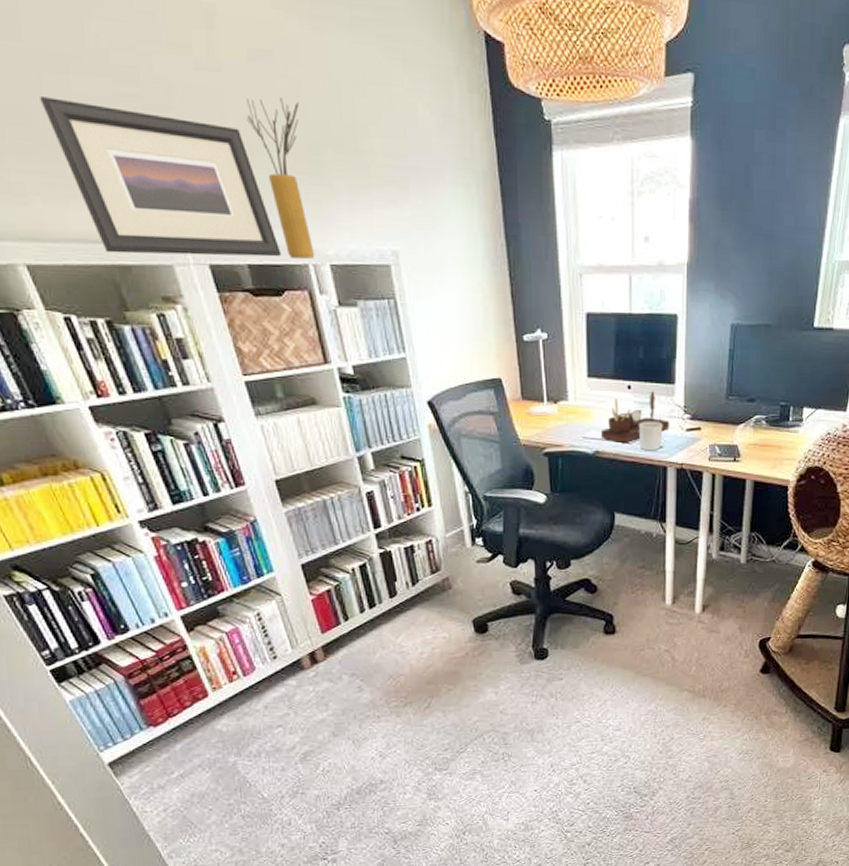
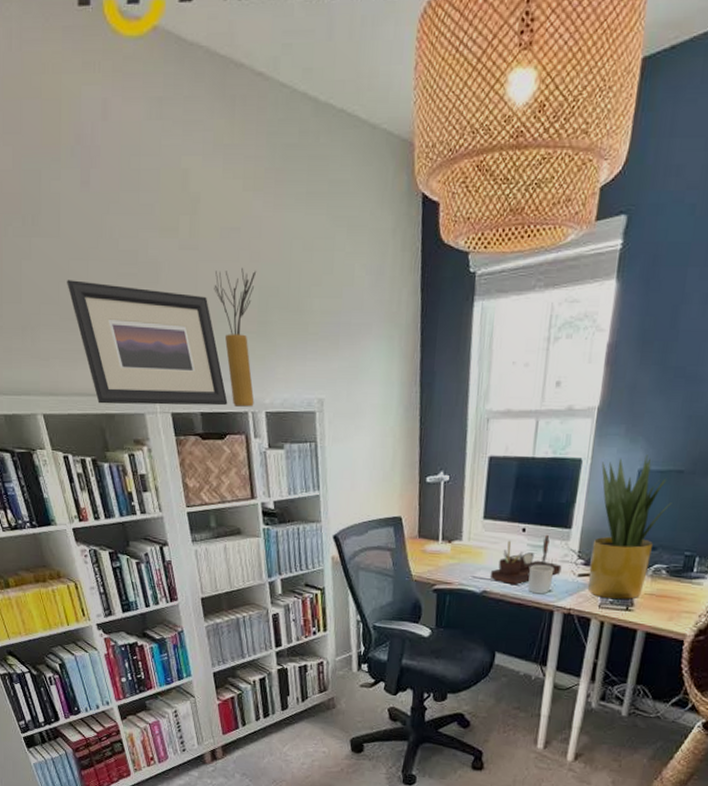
planter: none [696,310,764,452] -> present [588,455,673,600]

